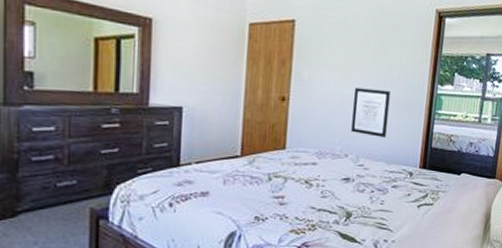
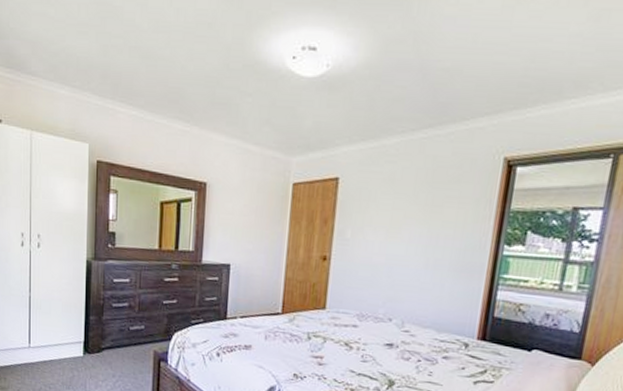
wall art: present [351,87,391,138] -> none [396,247,444,303]

